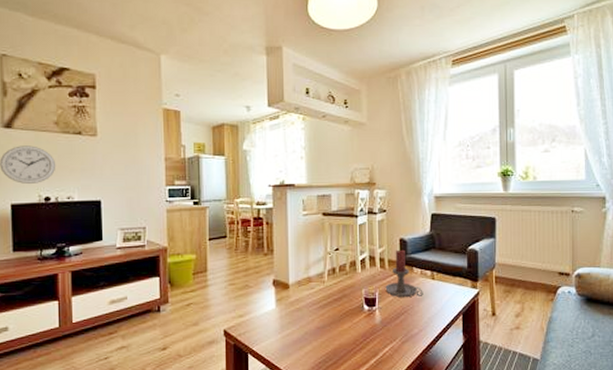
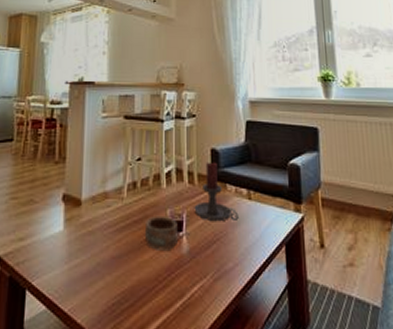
pottery: none [343,294,373,321] -> present [144,215,179,250]

